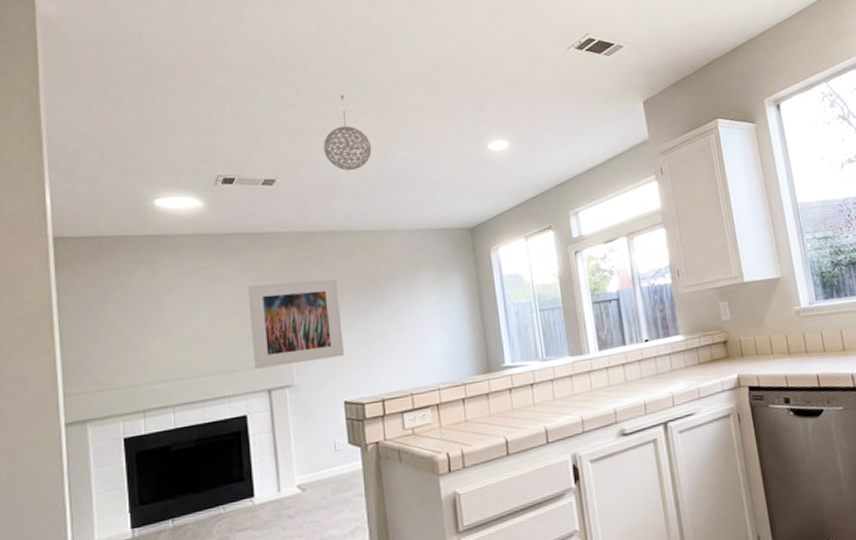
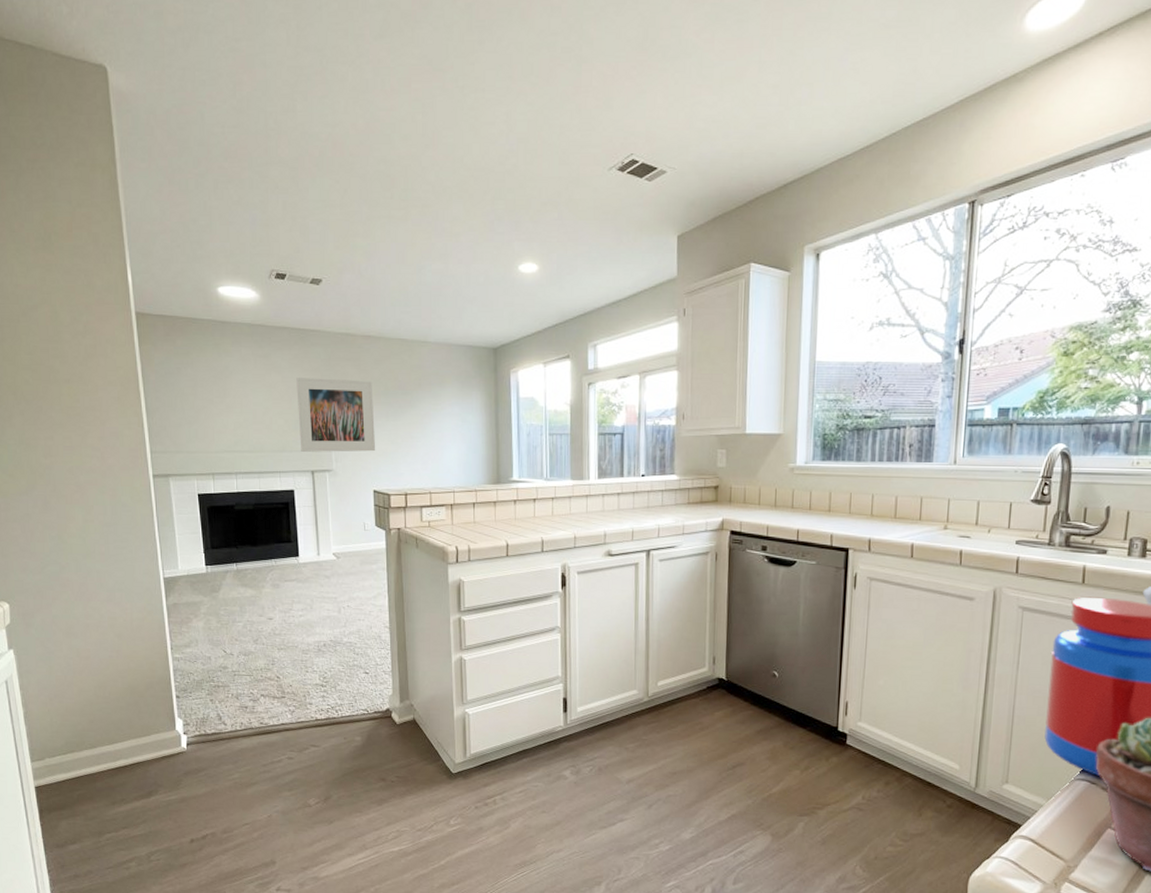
pendant light: present [323,95,372,171] -> none [365,199,410,279]

